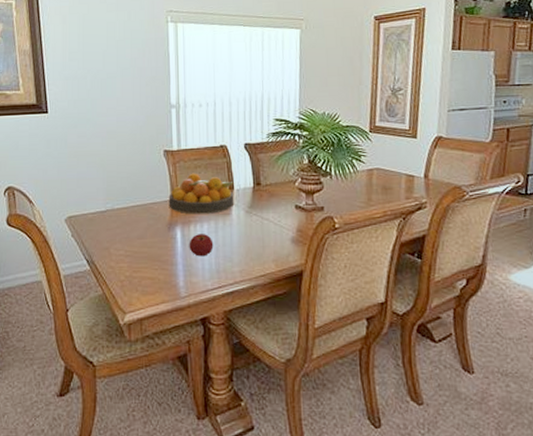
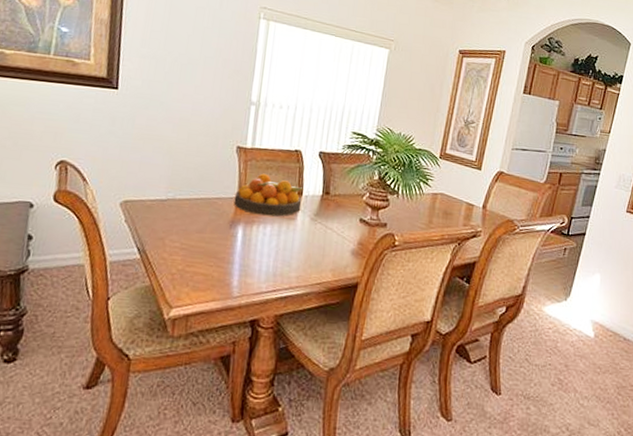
apple: present [189,234,214,257] -> none [248,235,274,259]

